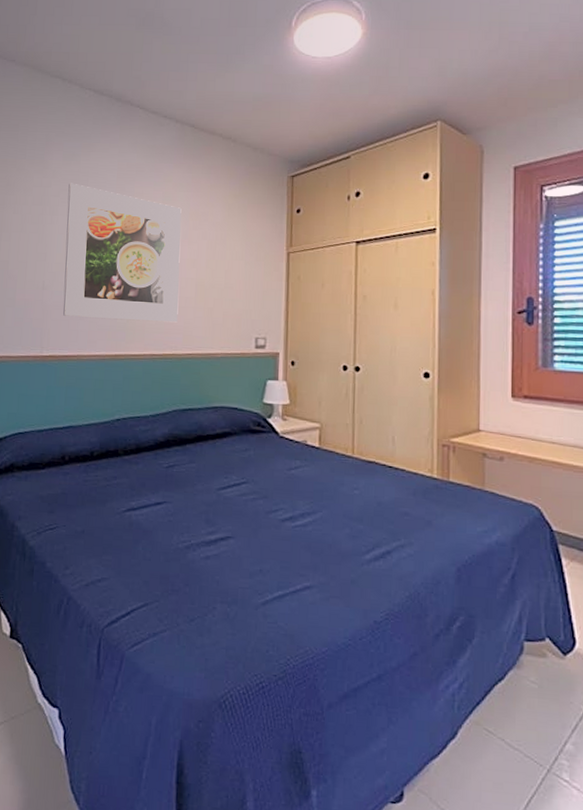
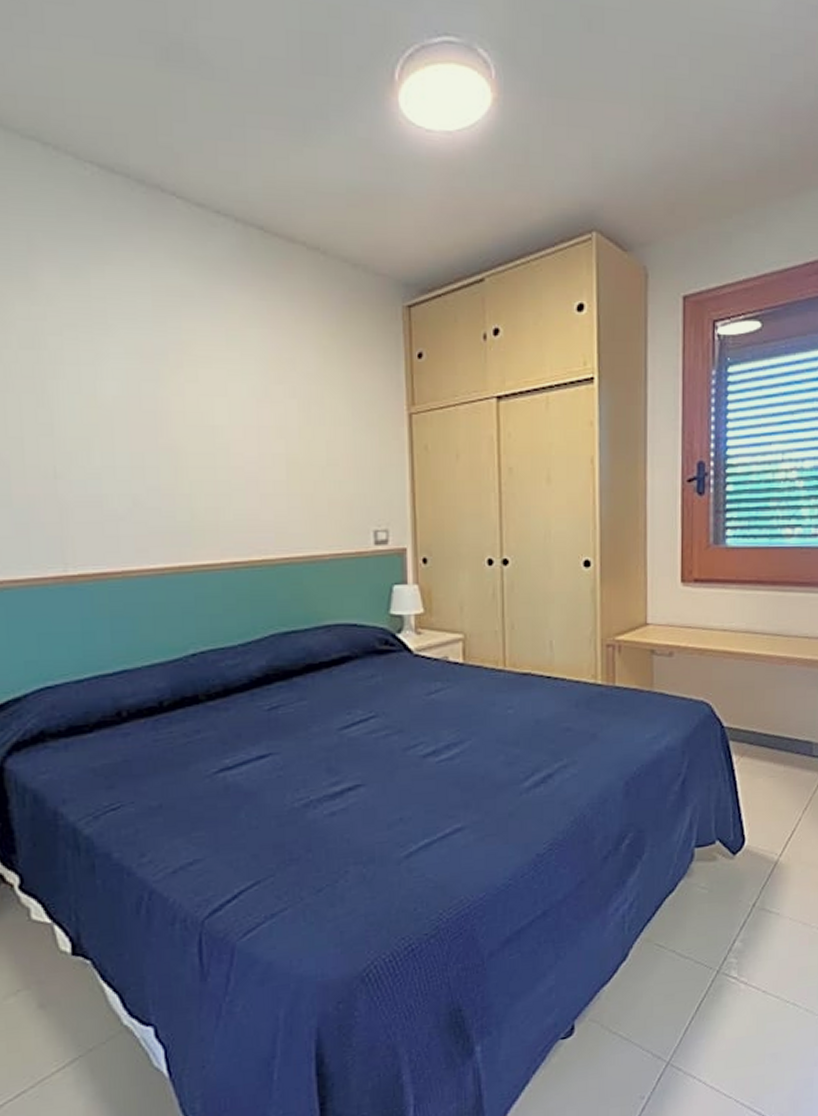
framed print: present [63,183,182,323] -> none [75,313,265,517]

